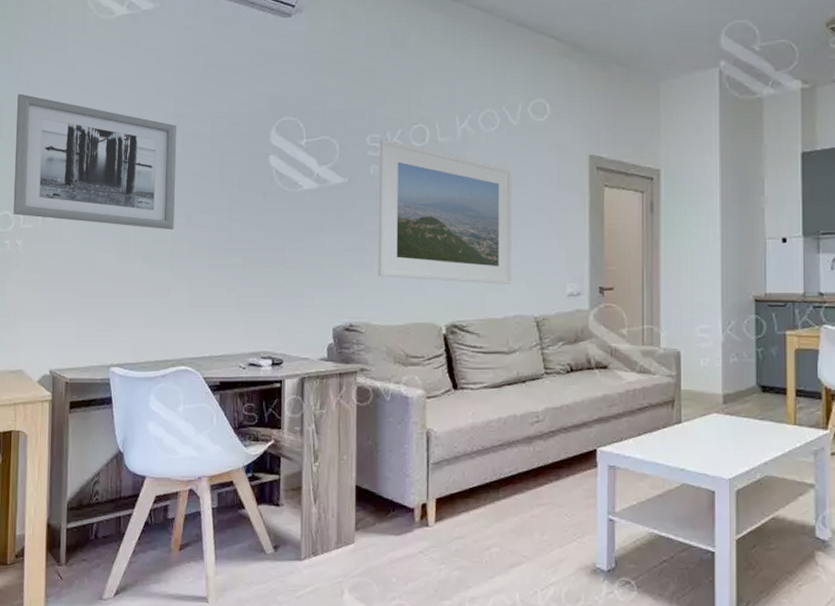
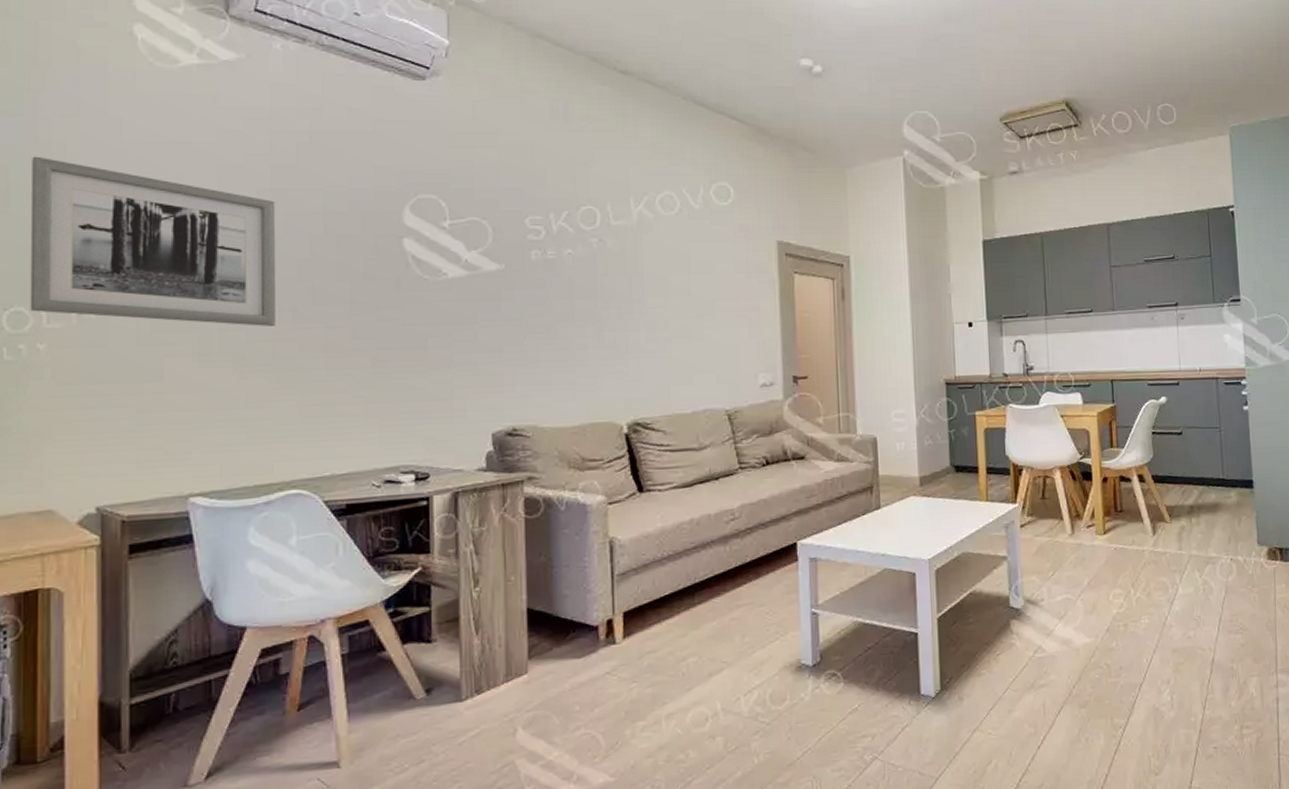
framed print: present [378,139,511,284] -> none [542,221,699,377]

